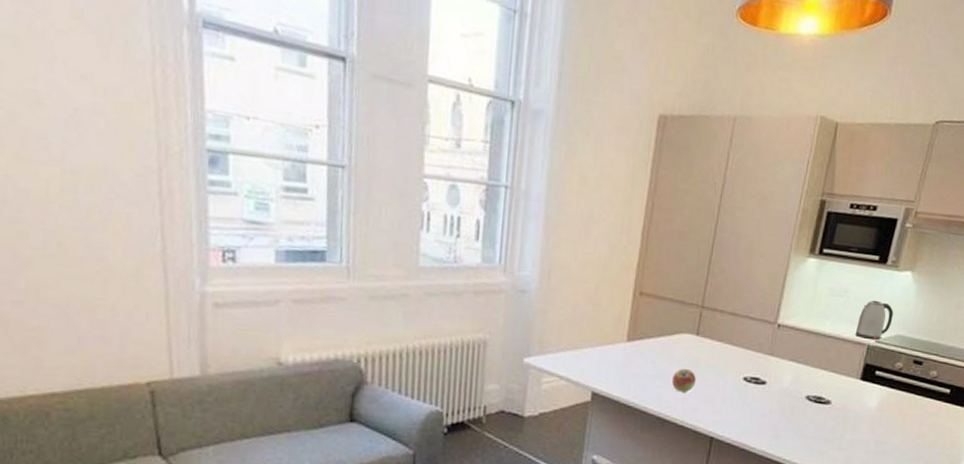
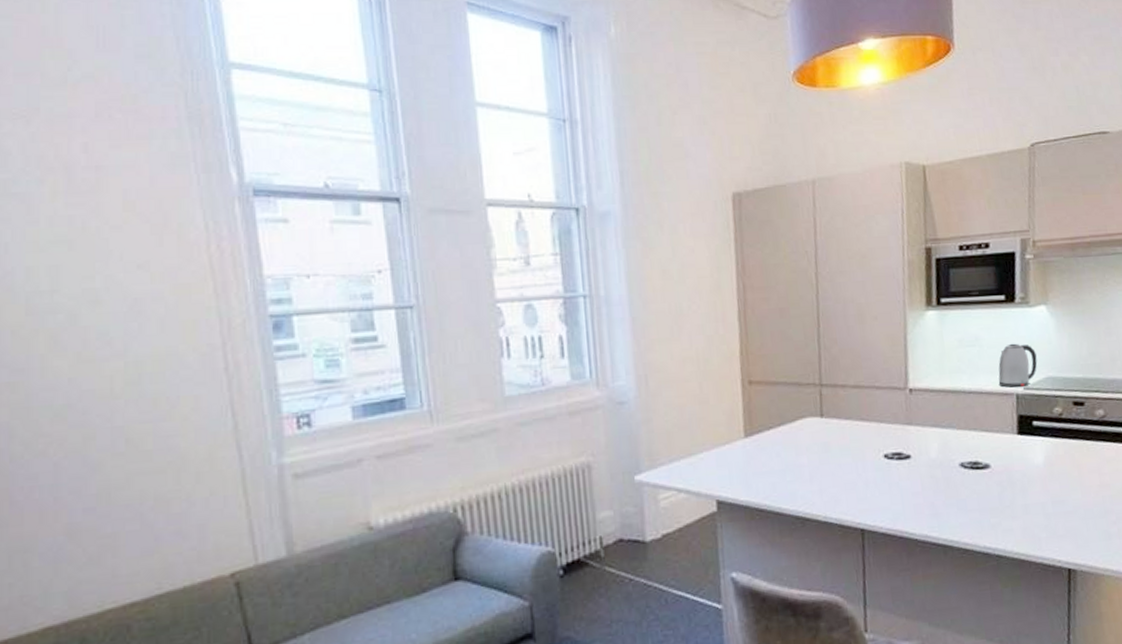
fruit: present [672,368,696,393] -> none [804,456,831,484]

